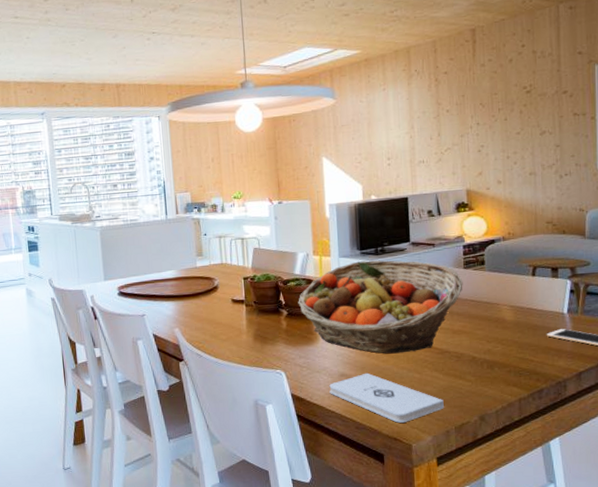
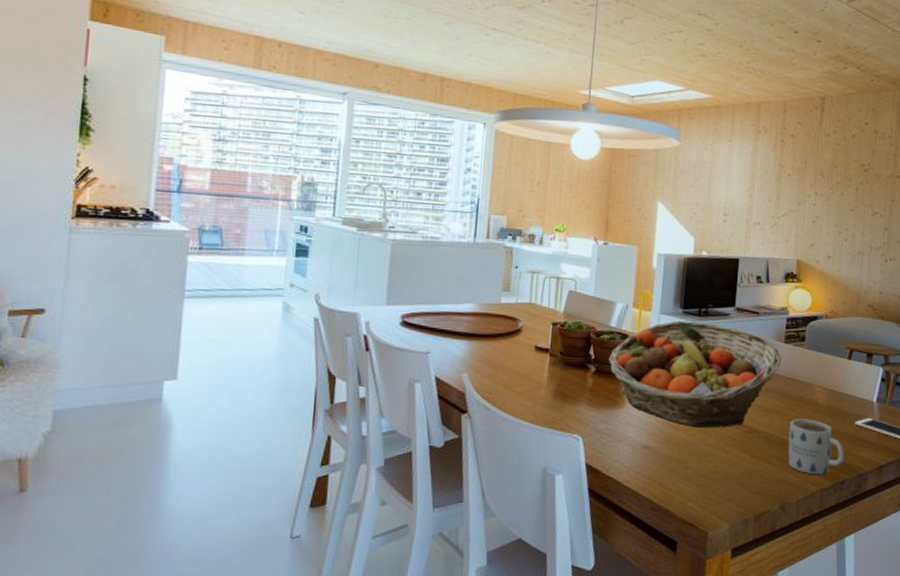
notepad: present [329,372,444,423] -> none [629,446,747,507]
mug: none [479,336,540,387] -> present [787,418,845,475]

